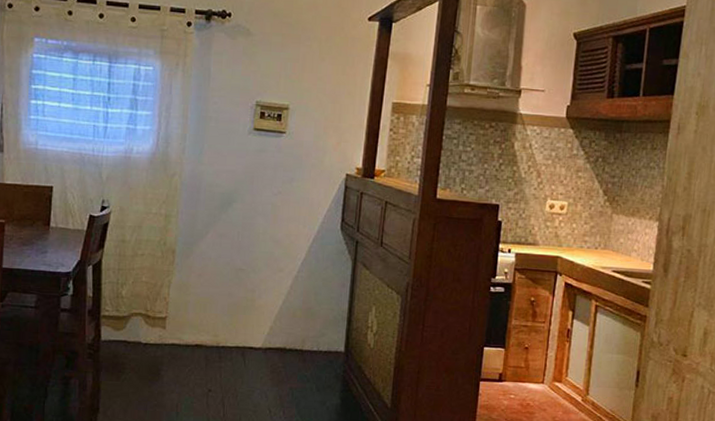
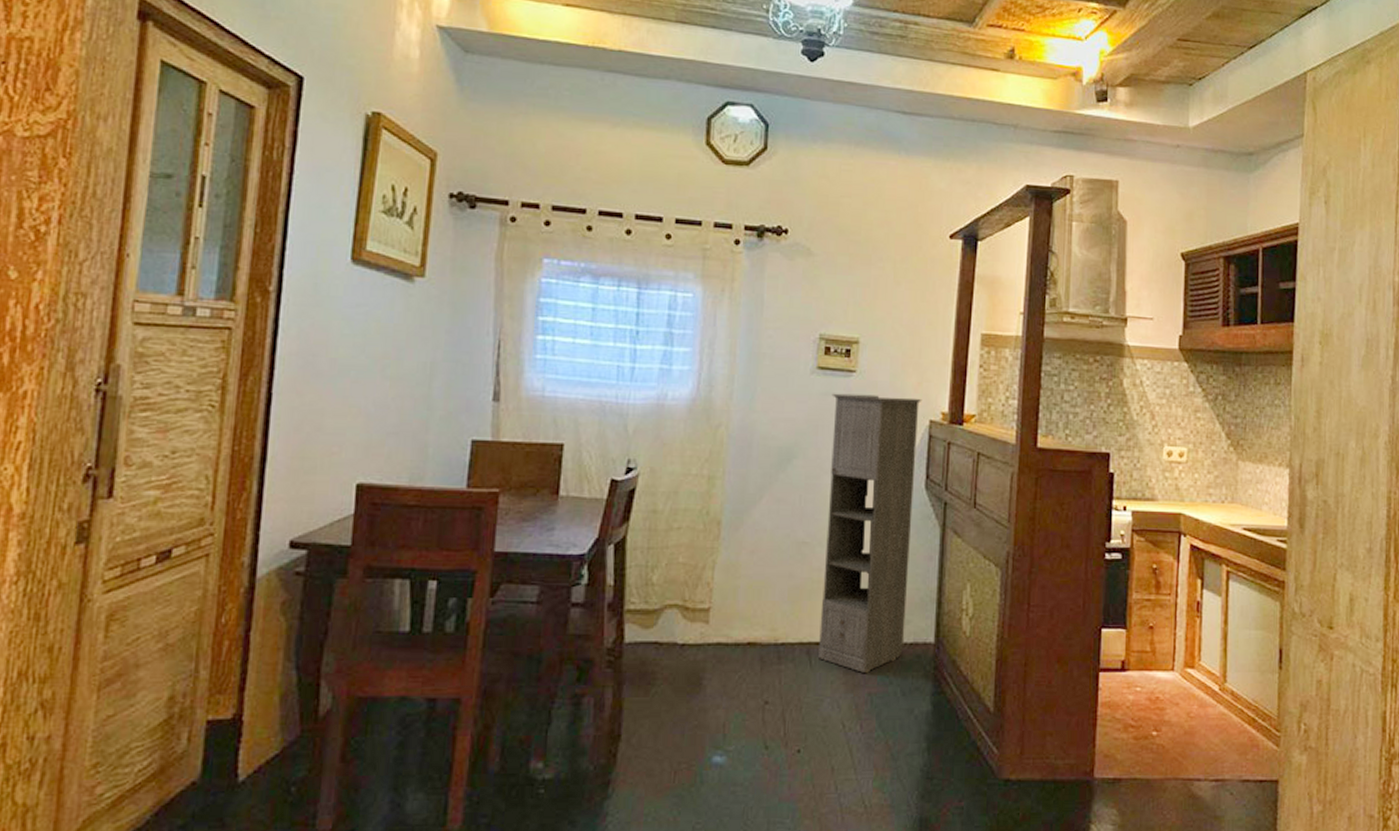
storage cabinet: none [251,150,341,372] -> present [818,393,922,673]

